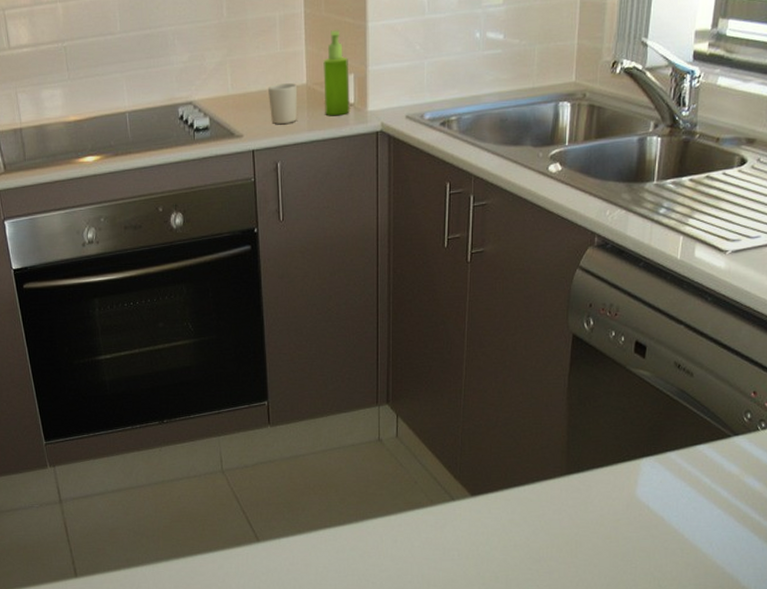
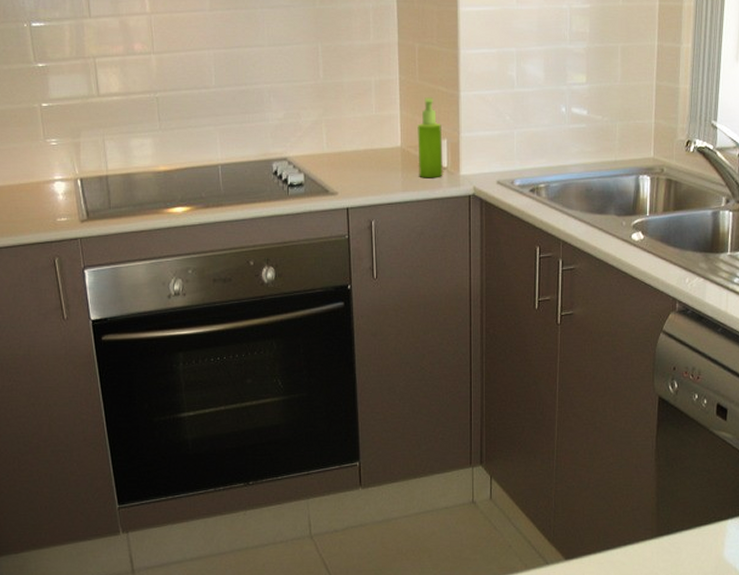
mug: present [268,83,298,124] -> none [363,145,392,183]

